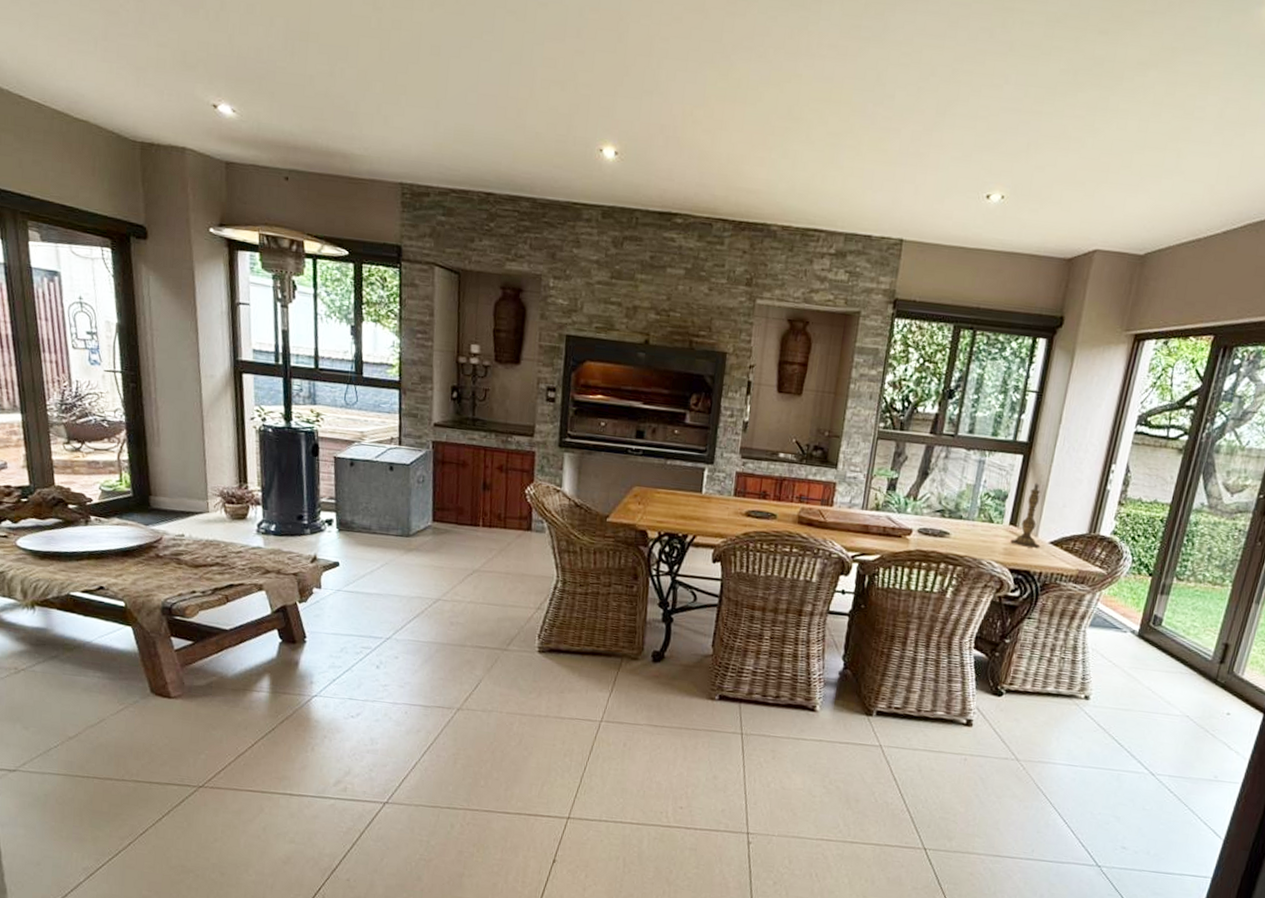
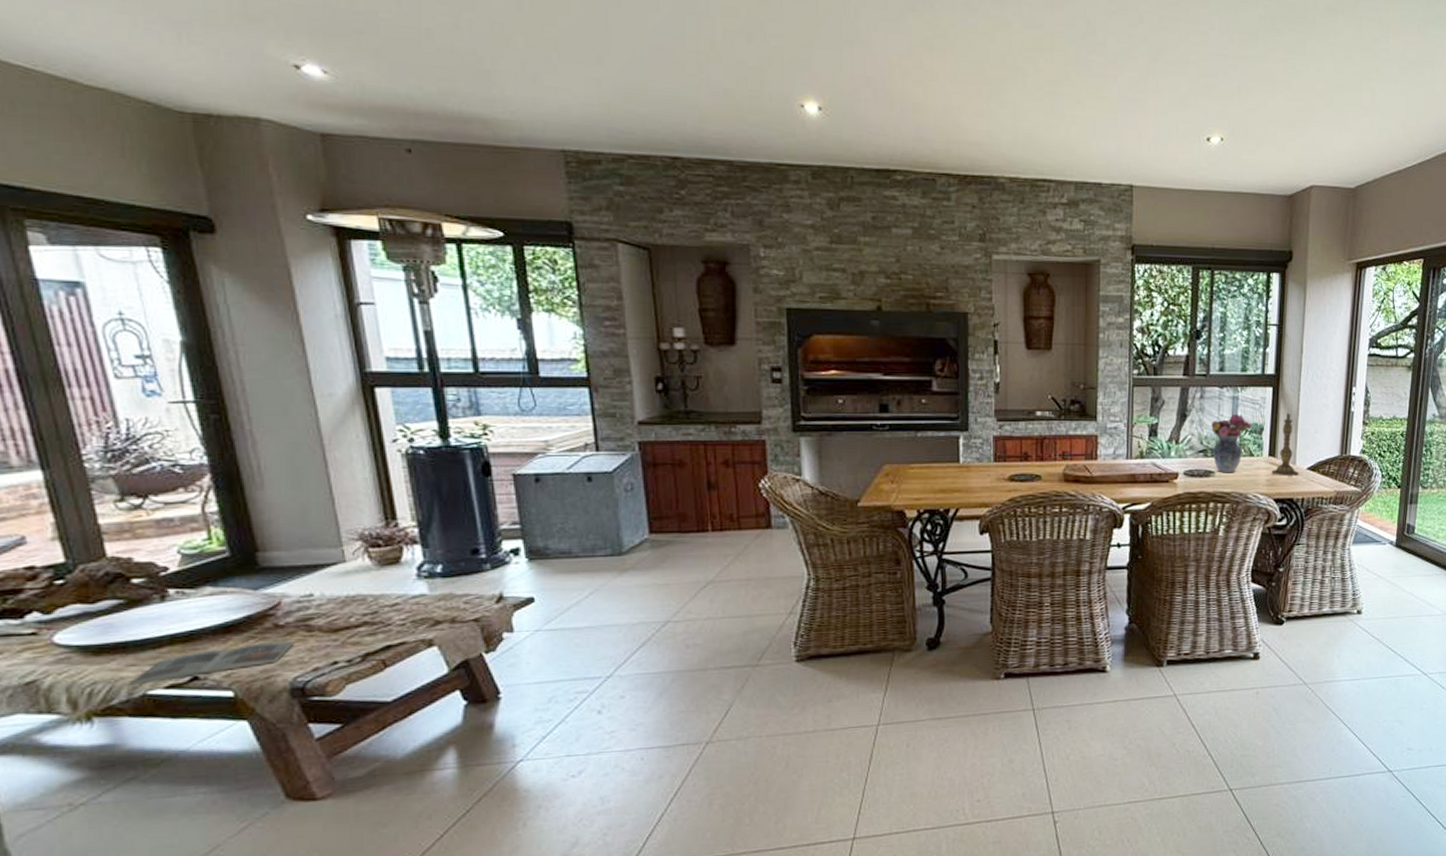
magazine: none [59,567,169,586] -> present [129,640,296,685]
flower arrangement: none [950,478,996,537] -> present [1211,414,1252,473]

